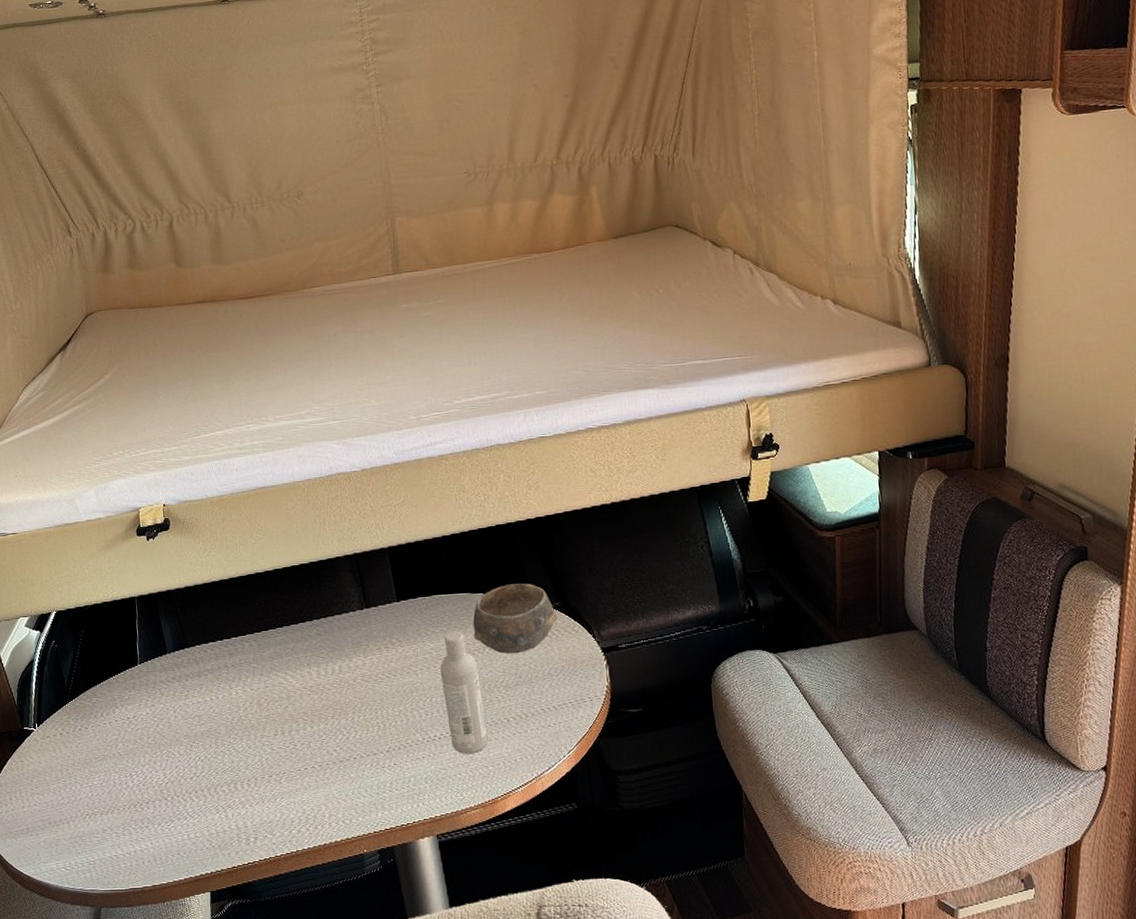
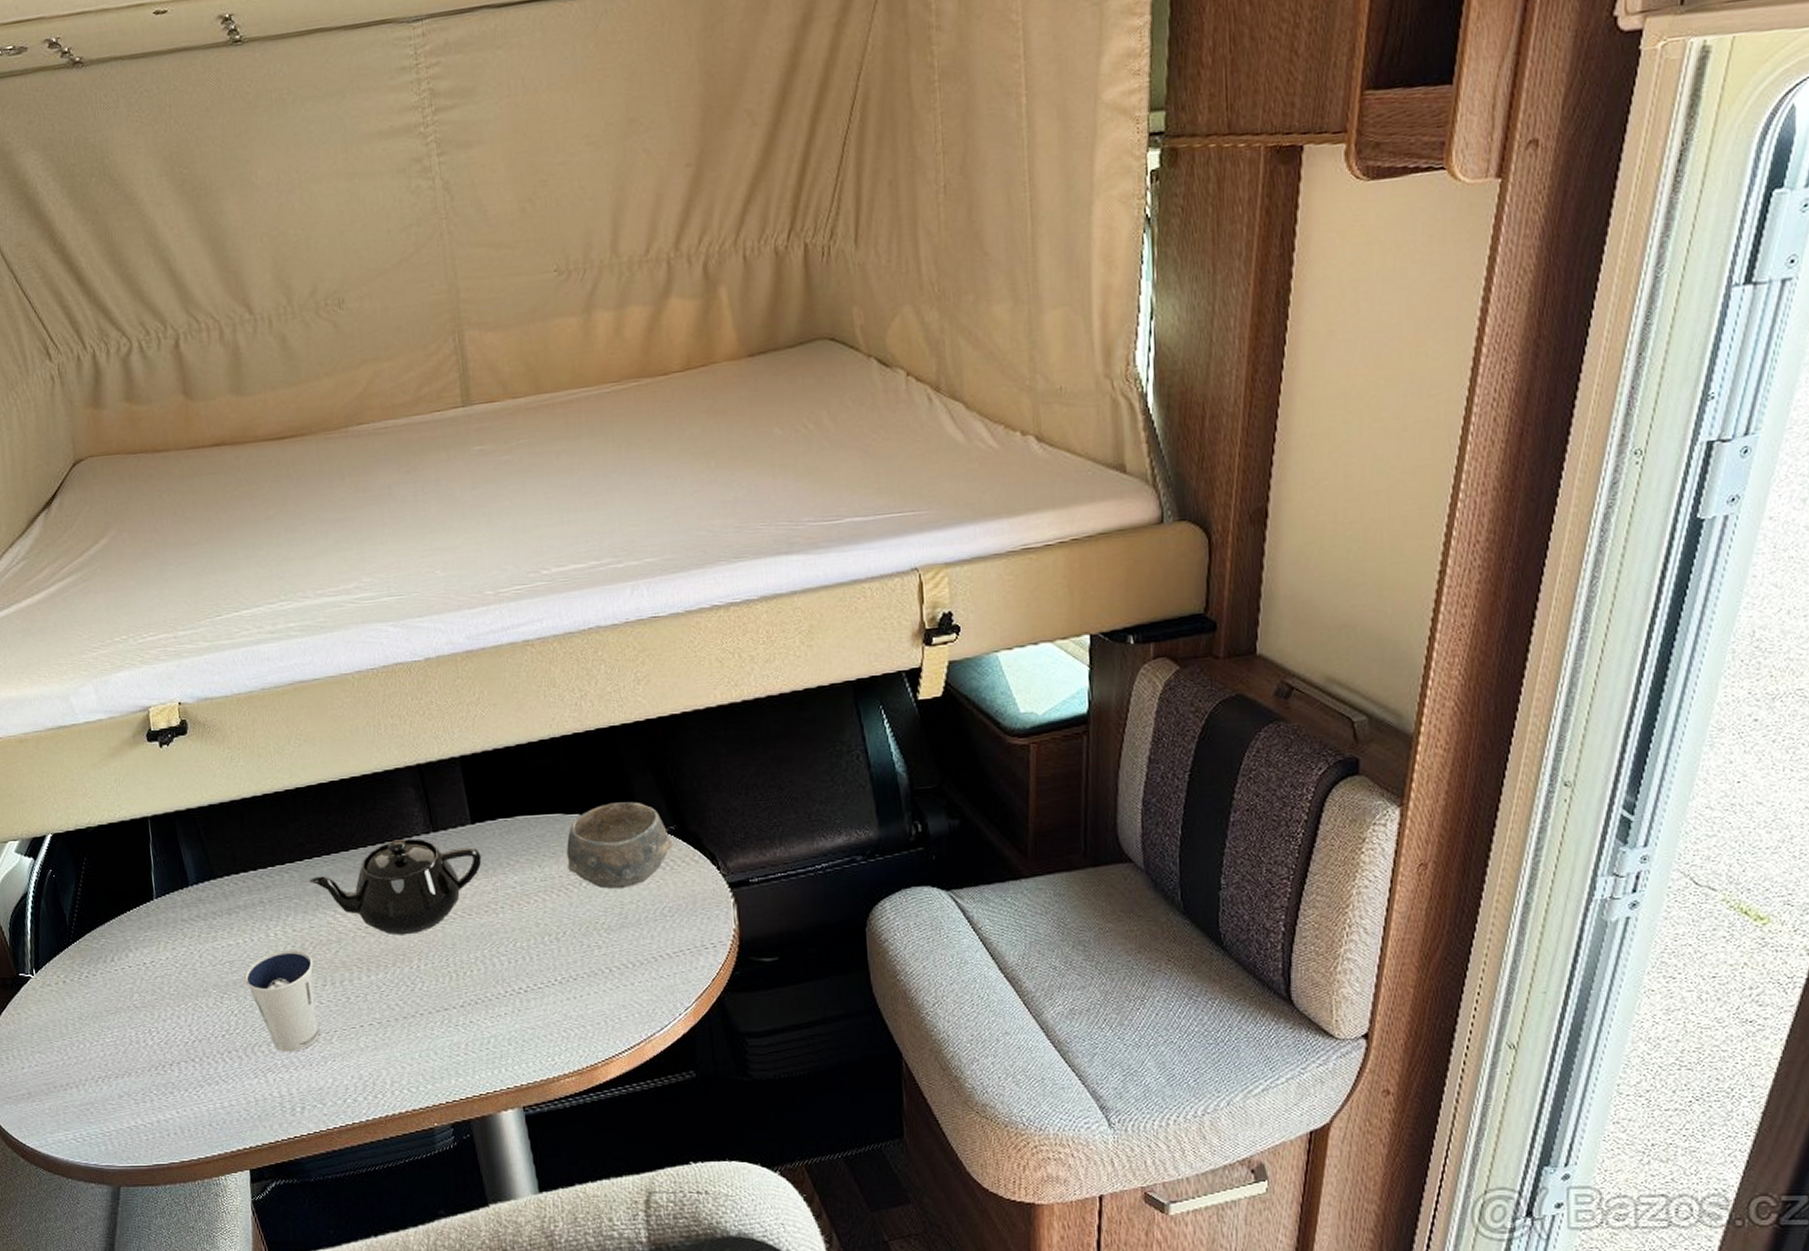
dixie cup: none [210,705,271,791] -> present [244,949,320,1052]
teapot: none [265,614,405,693] -> present [309,838,482,936]
bottle: present [440,631,488,755] -> none [525,861,586,1011]

